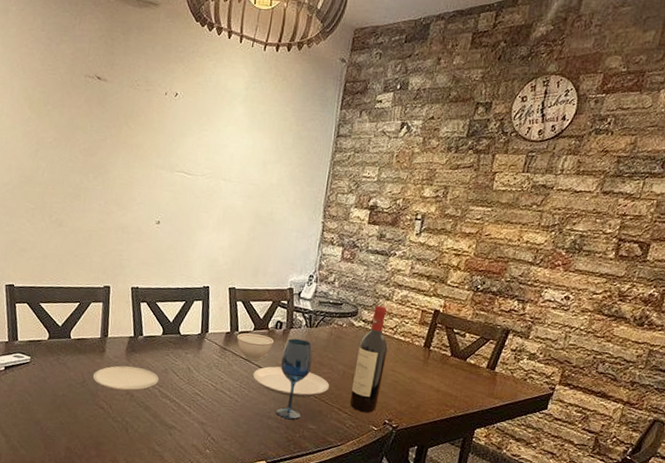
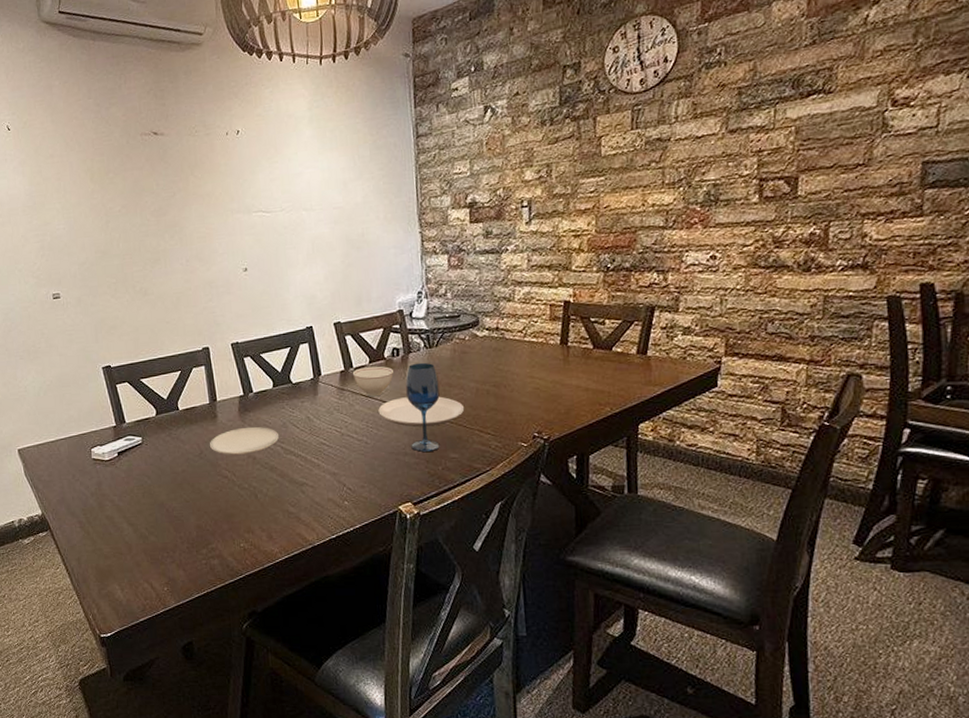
wine bottle: present [349,305,388,413] -> none [487,308,522,429]

